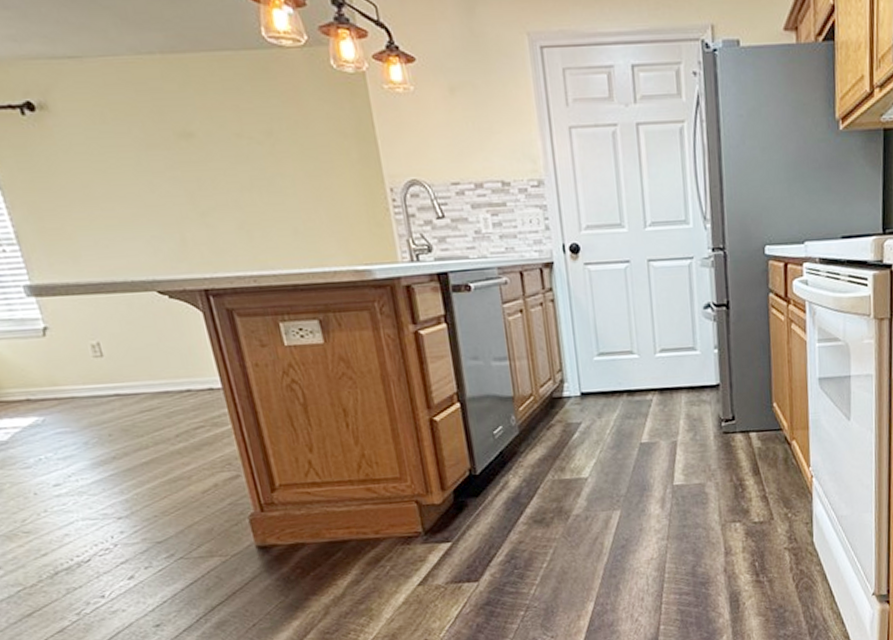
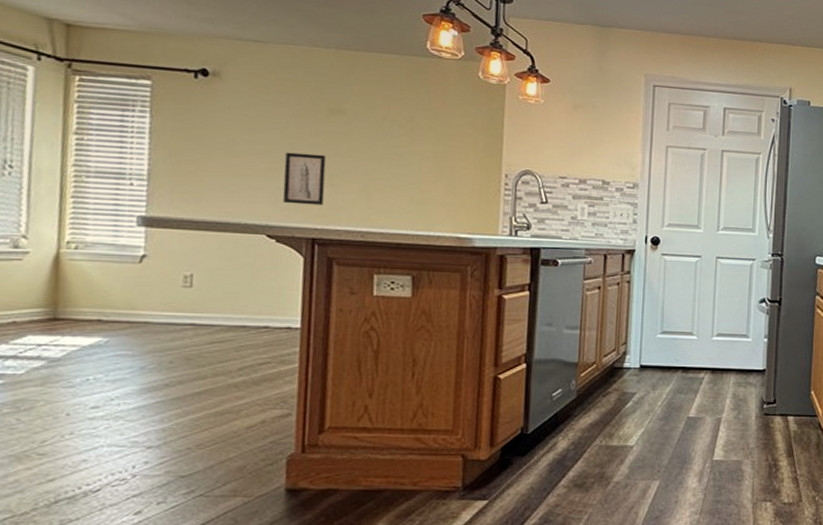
wall art: none [146,190,205,254] -> present [282,152,327,206]

